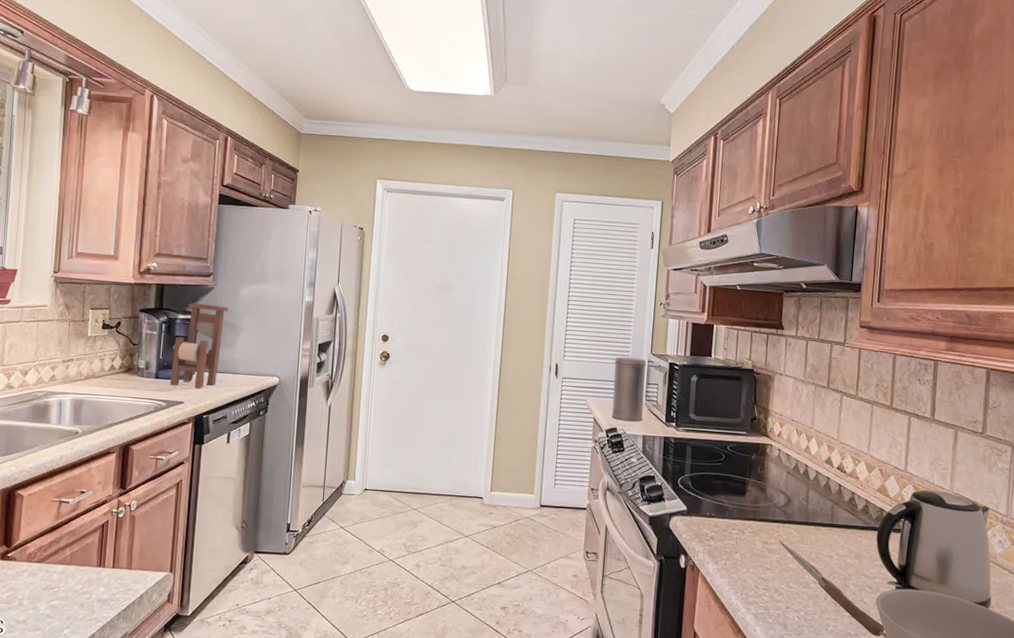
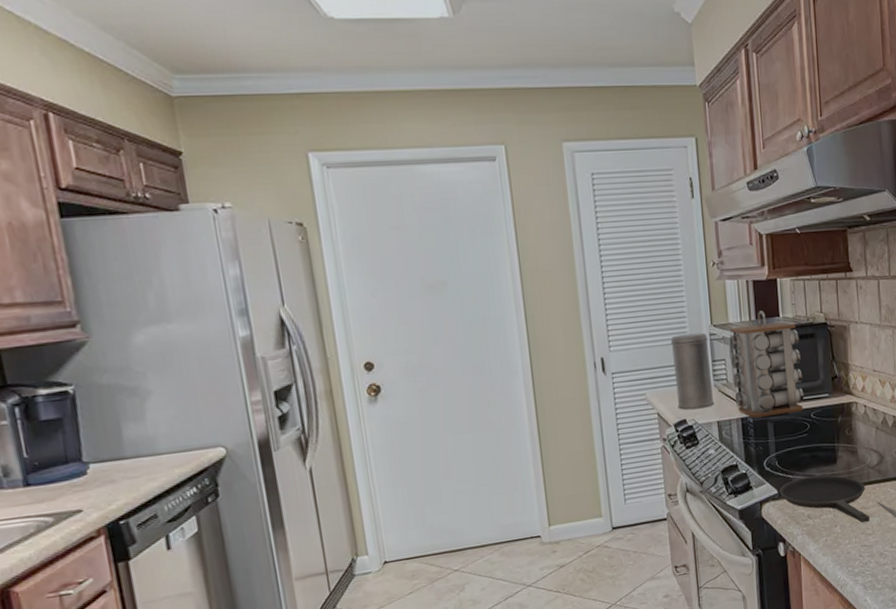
paper towel holder: present [169,303,229,389] -> none [41,365,128,492]
spice rack: none [661,349,727,443] -> present [729,310,804,418]
frying pan: none [688,501,770,557] -> present [779,475,870,523]

